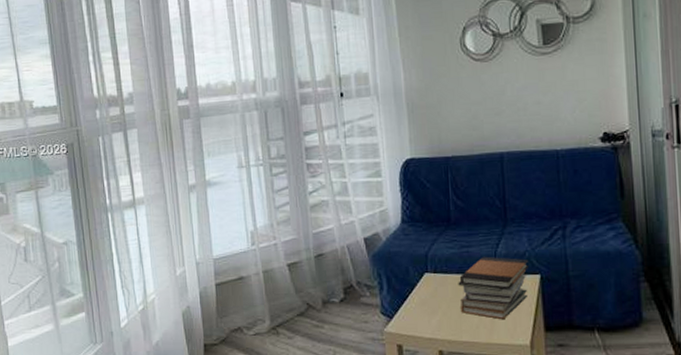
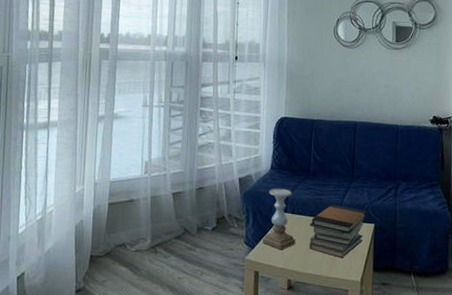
candle holder: none [402,244,443,317] -> present [262,188,295,250]

